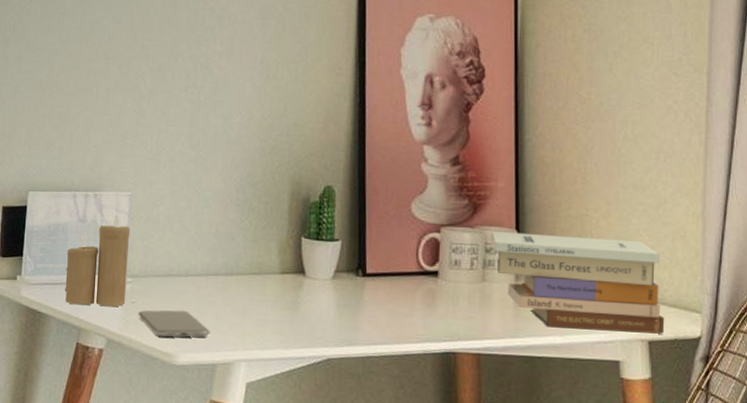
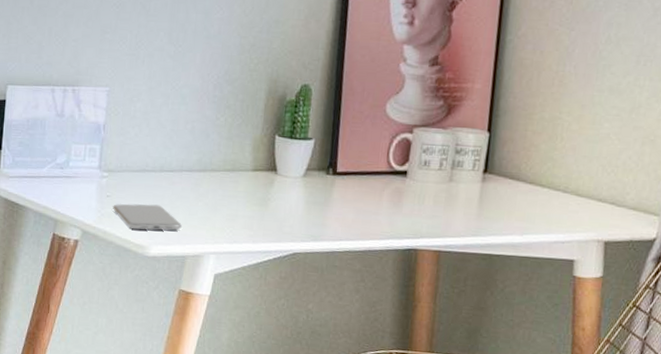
candle: present [65,214,130,308] -> none [42,110,107,201]
books: present [490,231,665,334] -> none [461,133,628,235]

